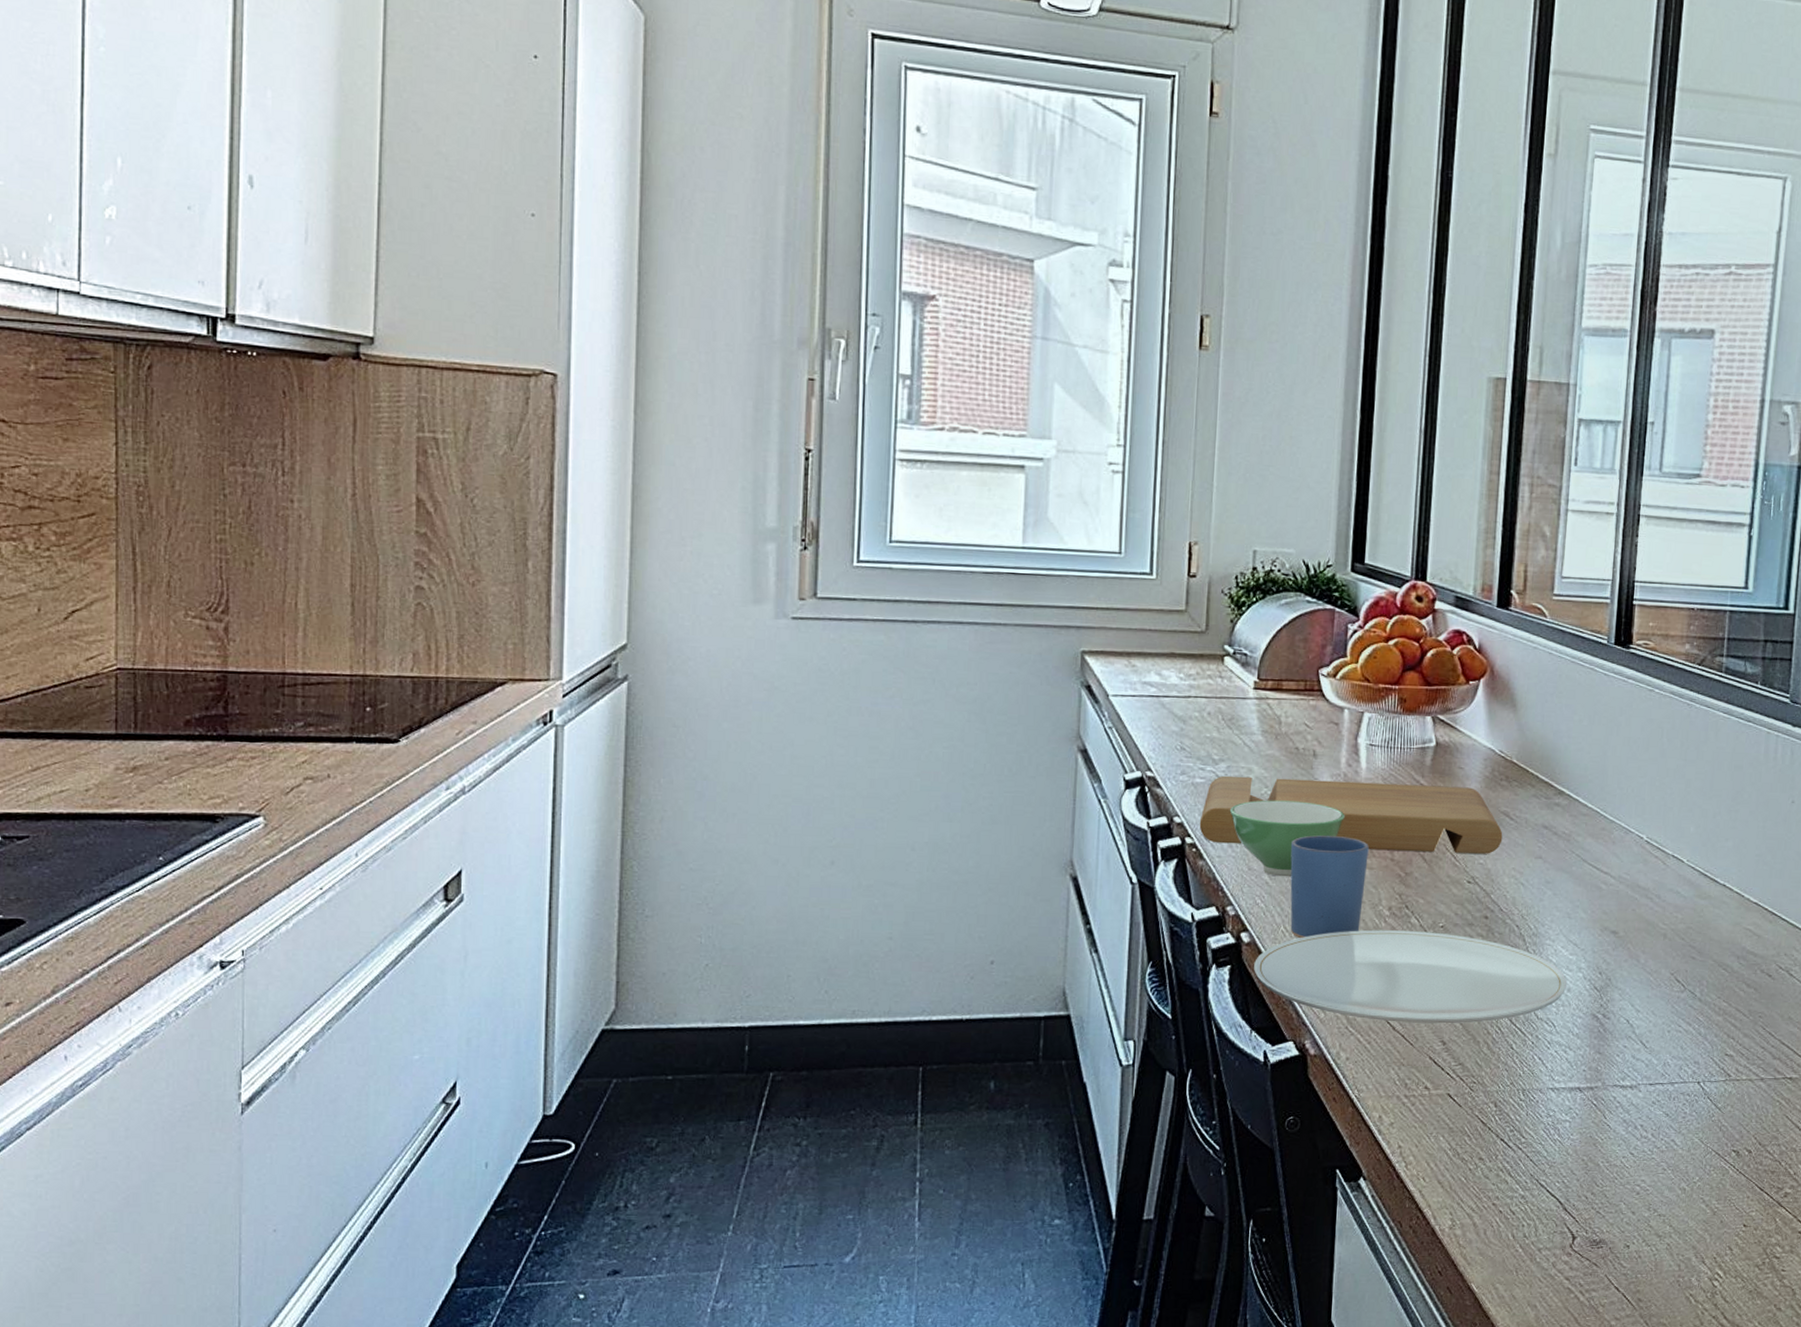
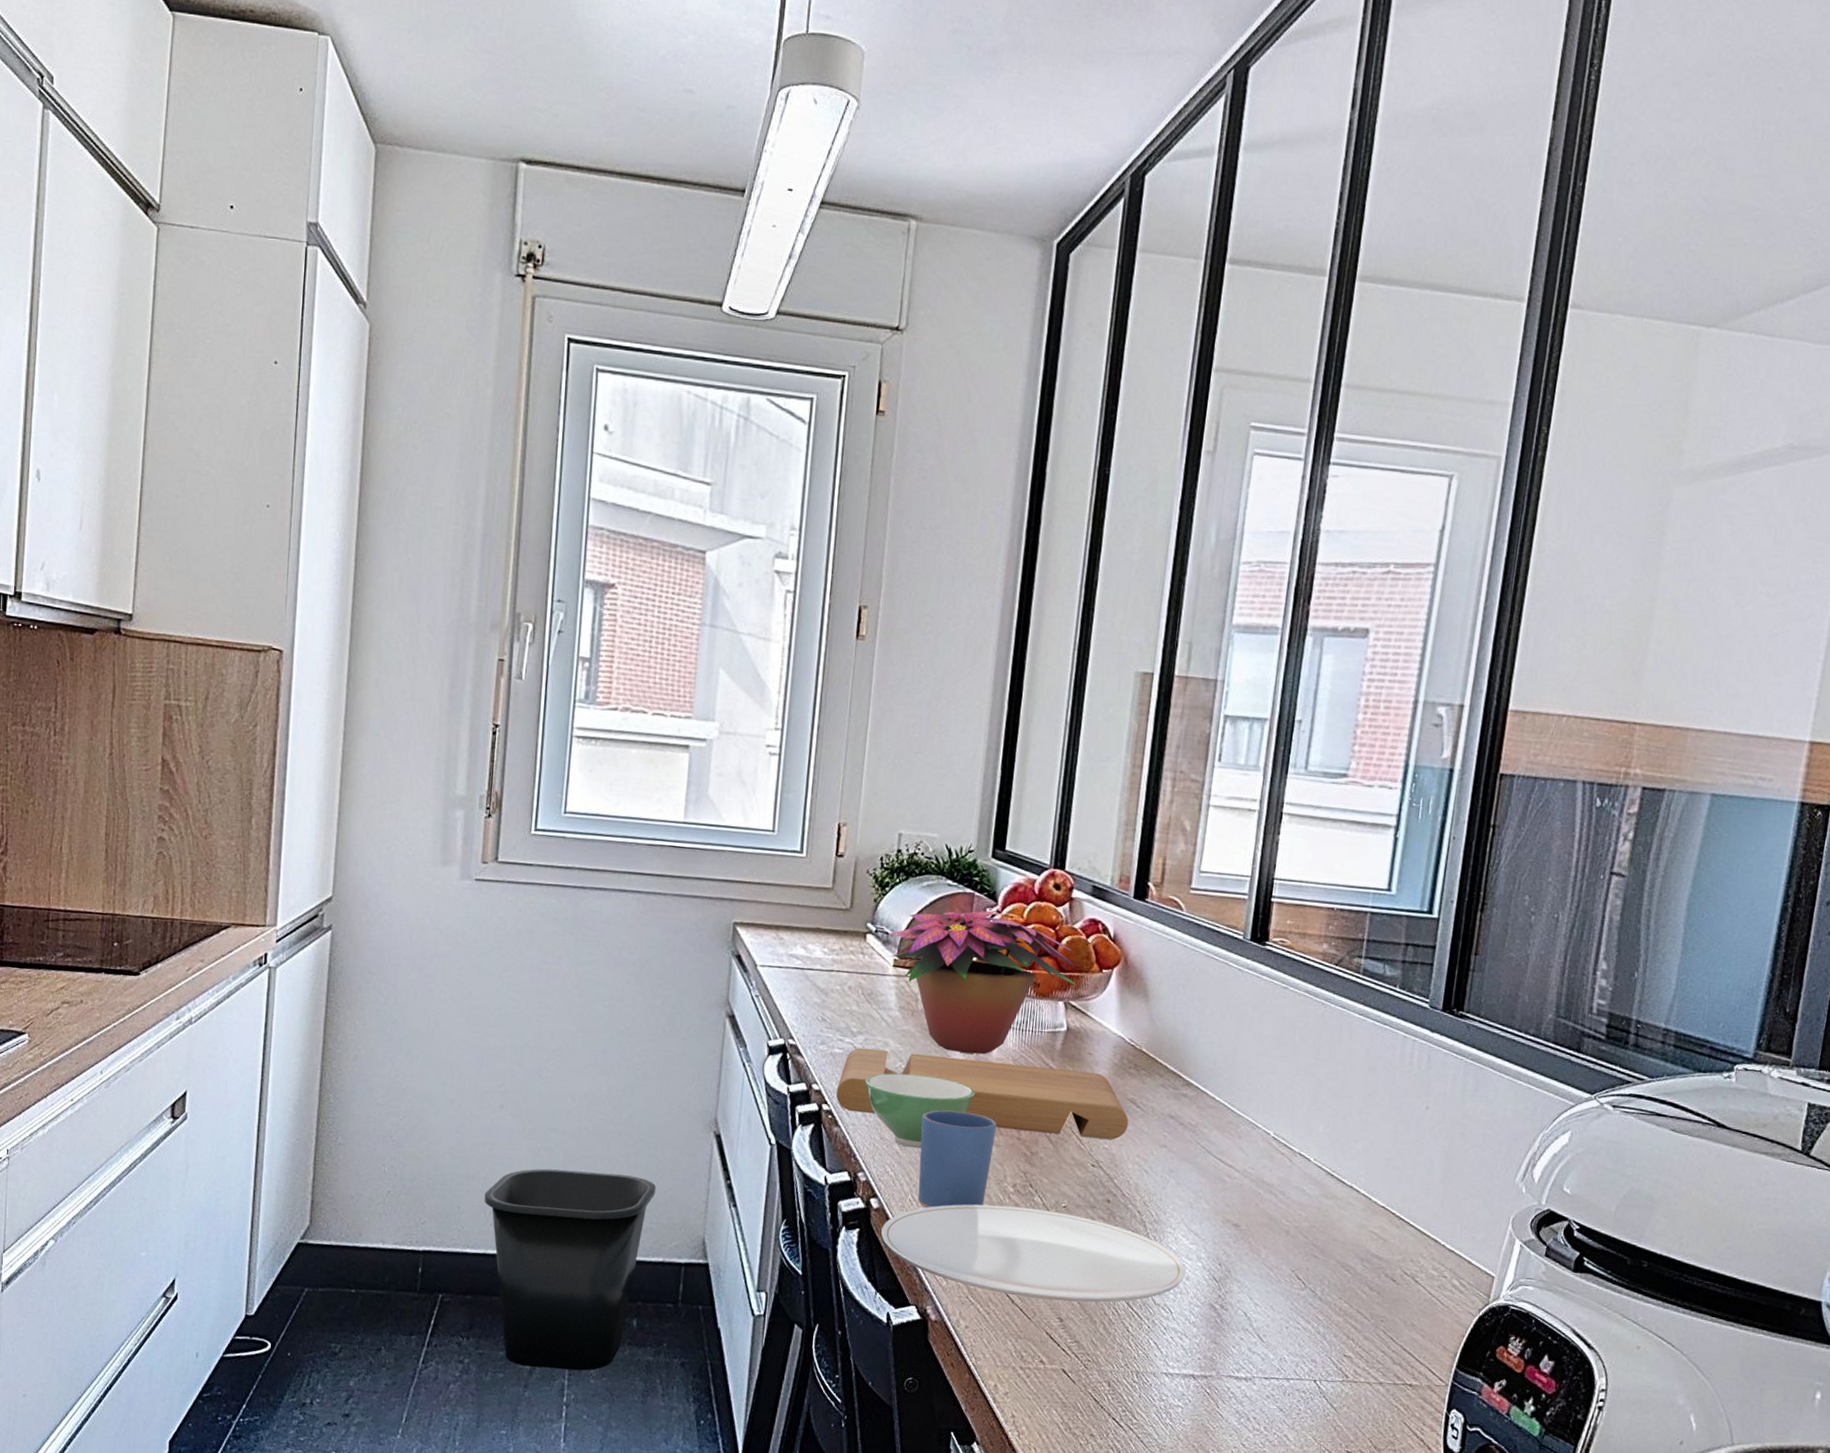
waste bin: none [817,926,1010,1143] -> present [484,1168,656,1371]
flower arrangement: none [1246,626,1445,775] -> present [887,910,1078,1055]

